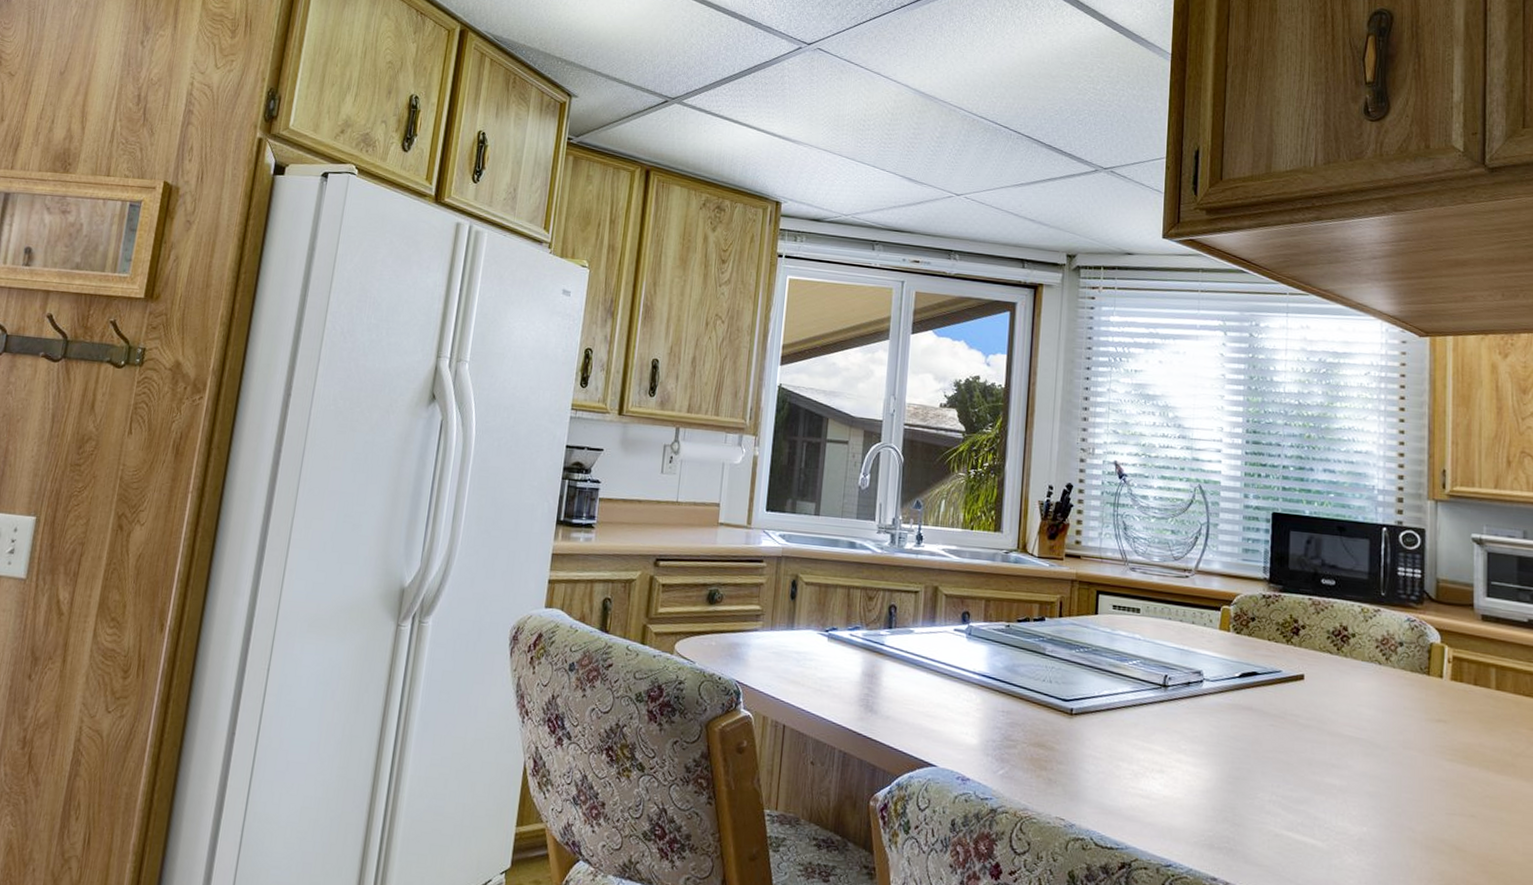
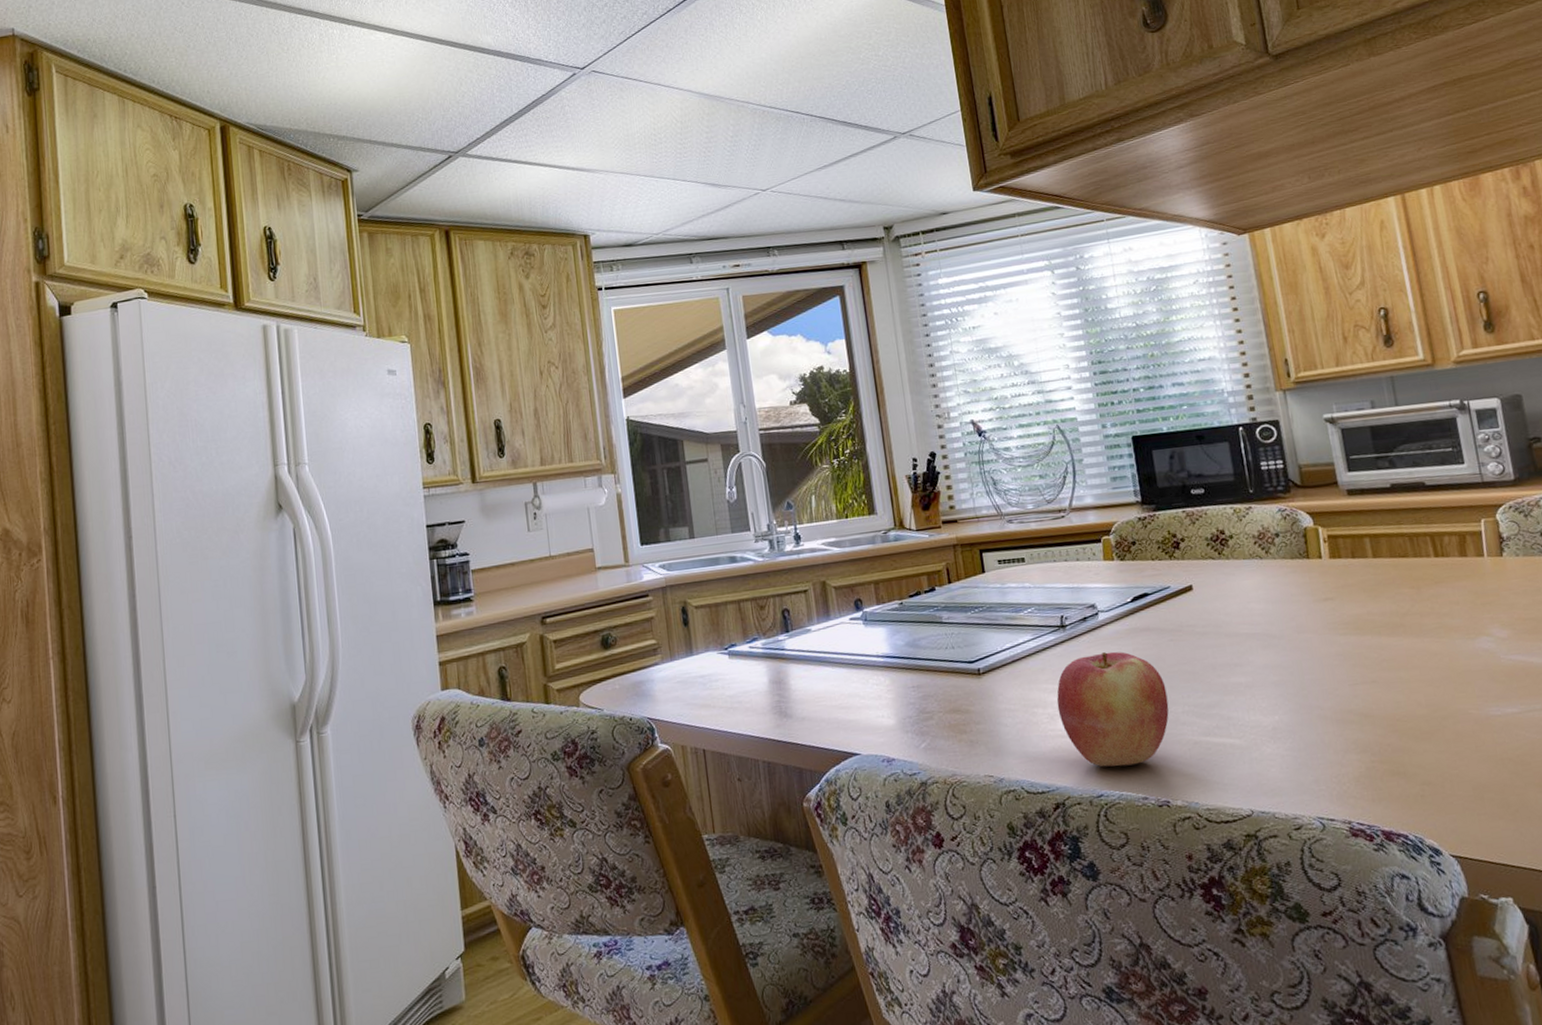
apple: none [1143,720,1257,843] -> present [1056,651,1169,767]

